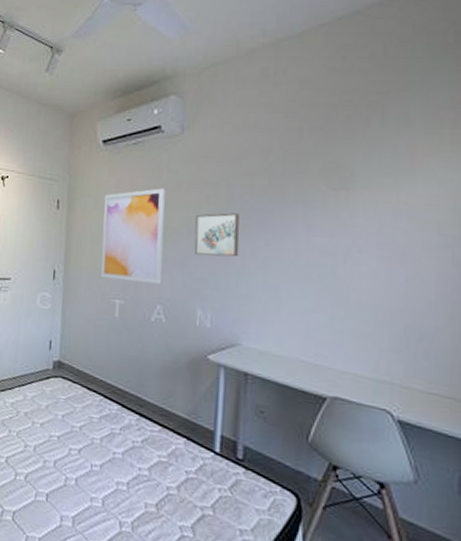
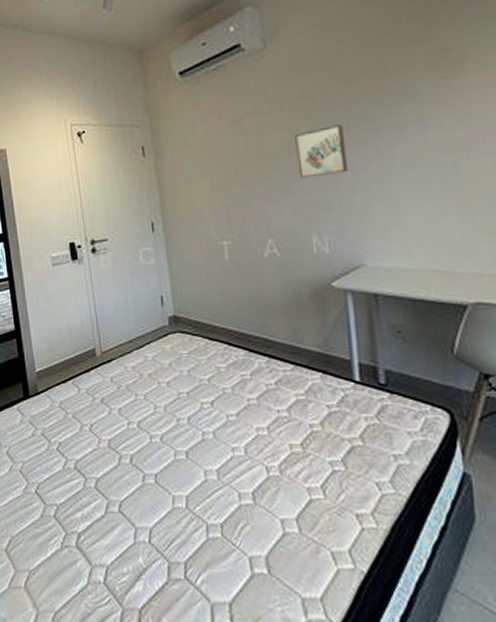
wall art: present [101,188,166,284] -> none [191,112,269,221]

